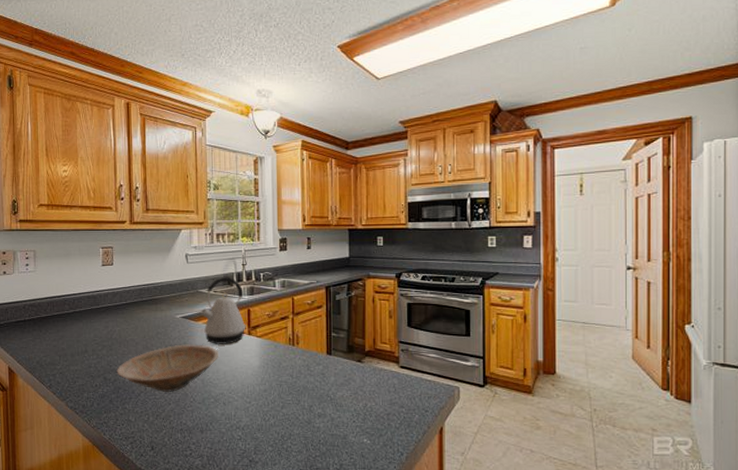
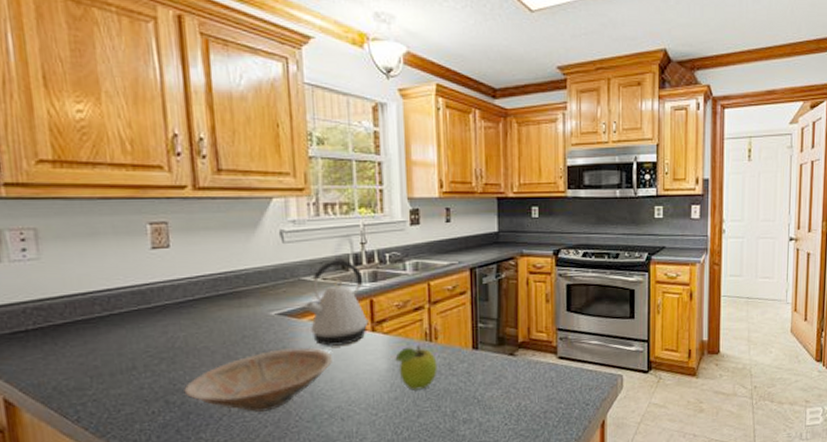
fruit: none [265,348,298,385] -> present [395,345,437,390]

